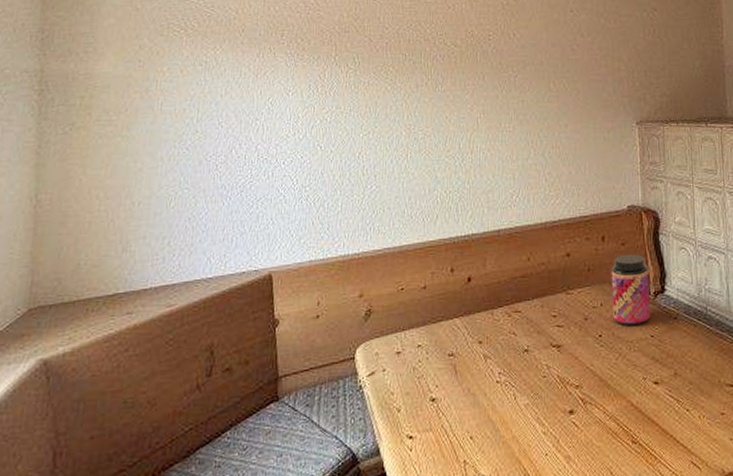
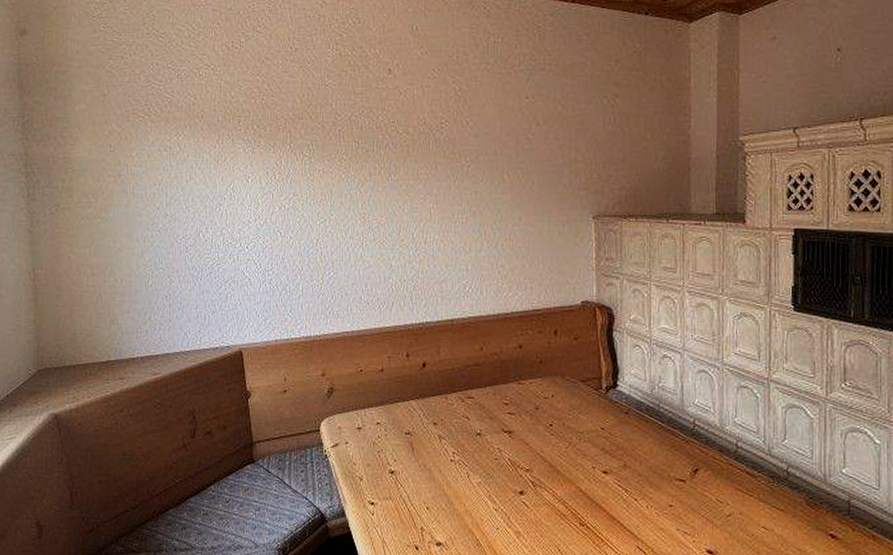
jar: present [611,254,651,327] -> none [563,349,602,418]

